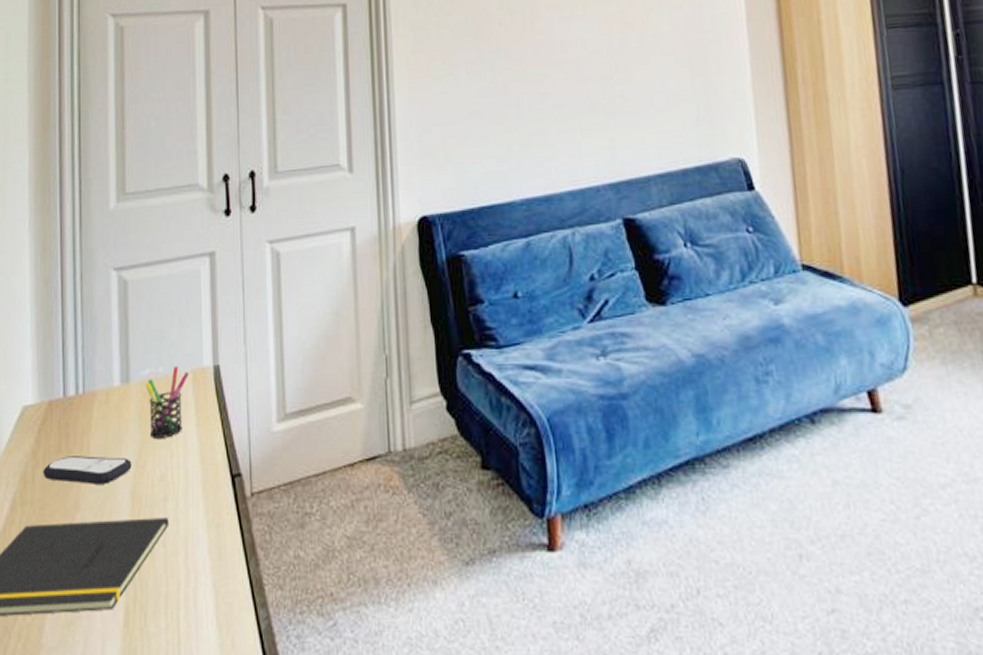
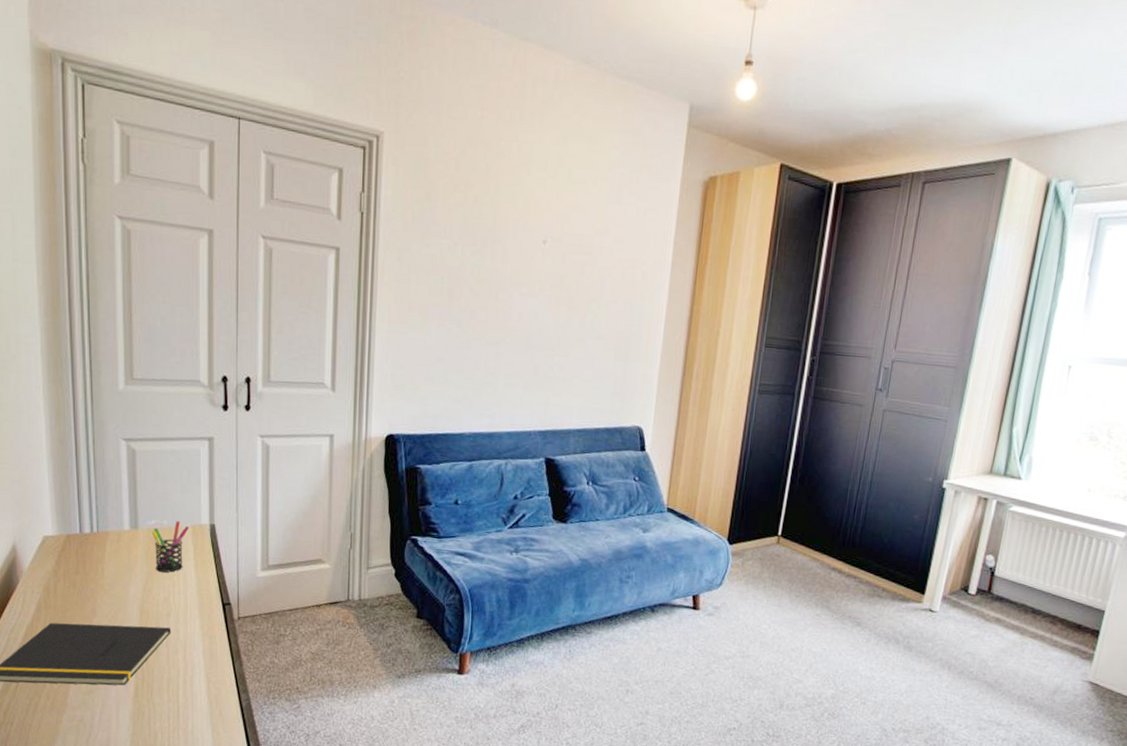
remote control: present [43,456,132,484] -> none [63,577,140,600]

